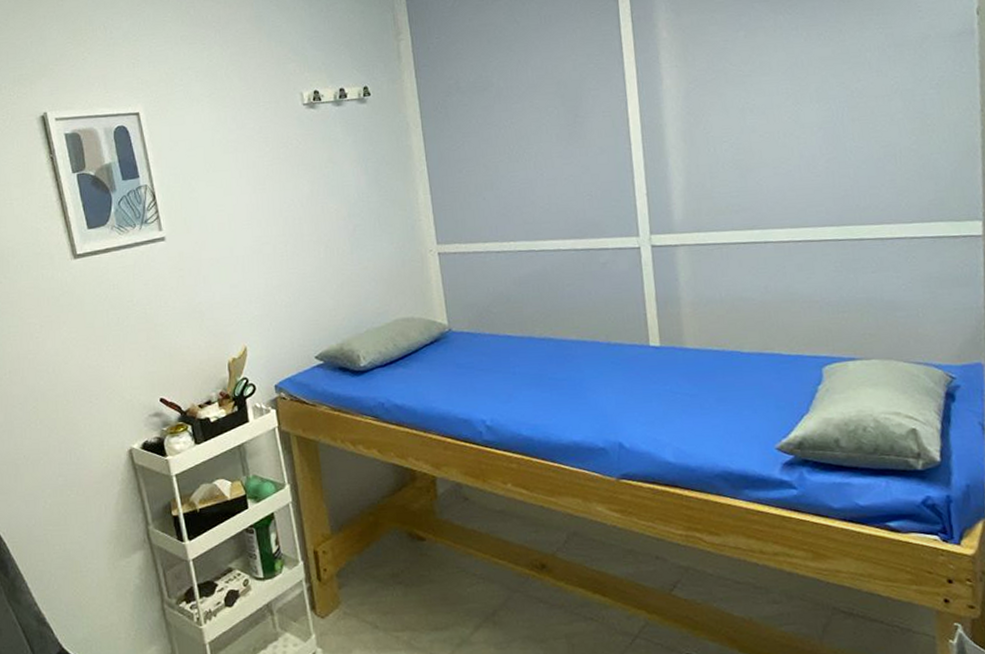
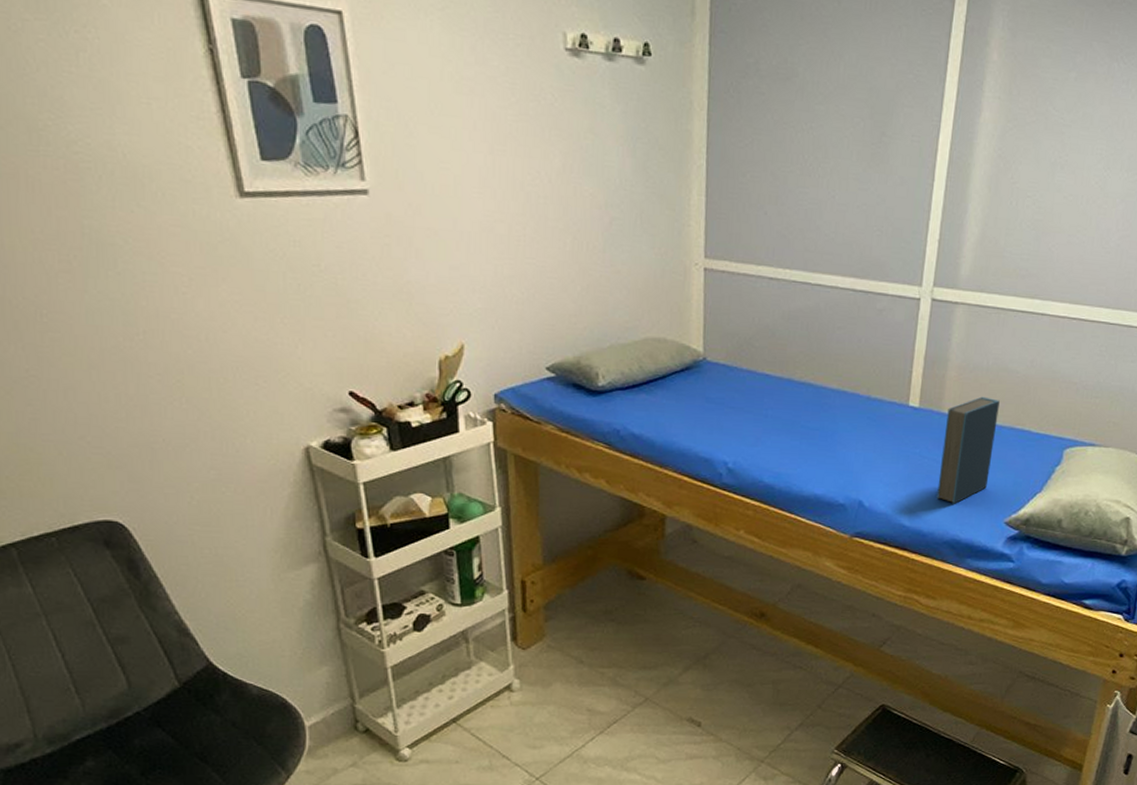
book: none [690,327,749,436] -> present [936,396,1000,504]

